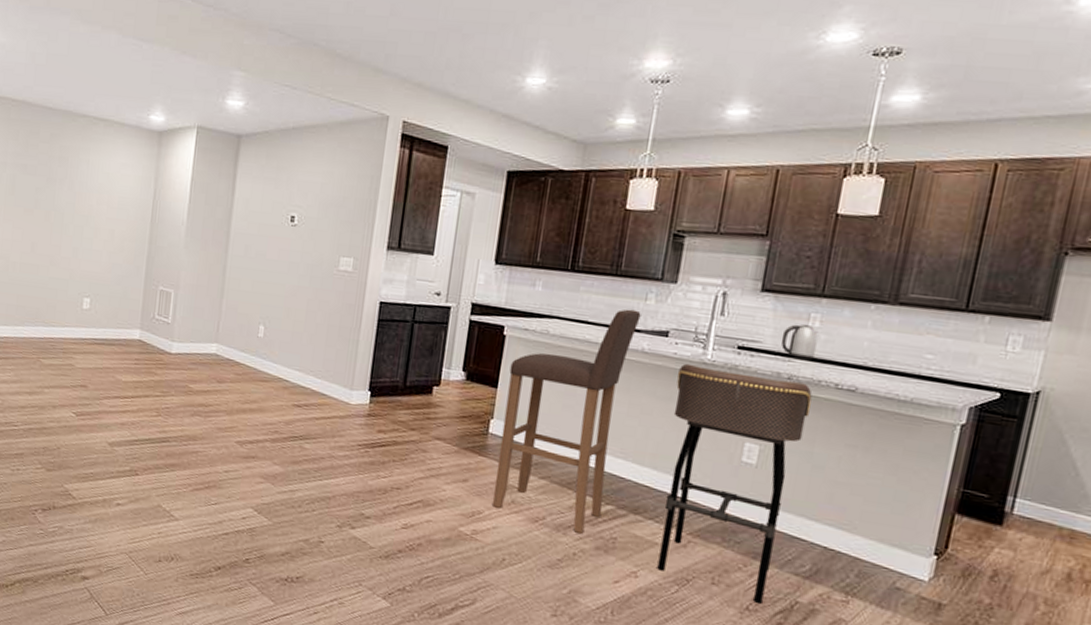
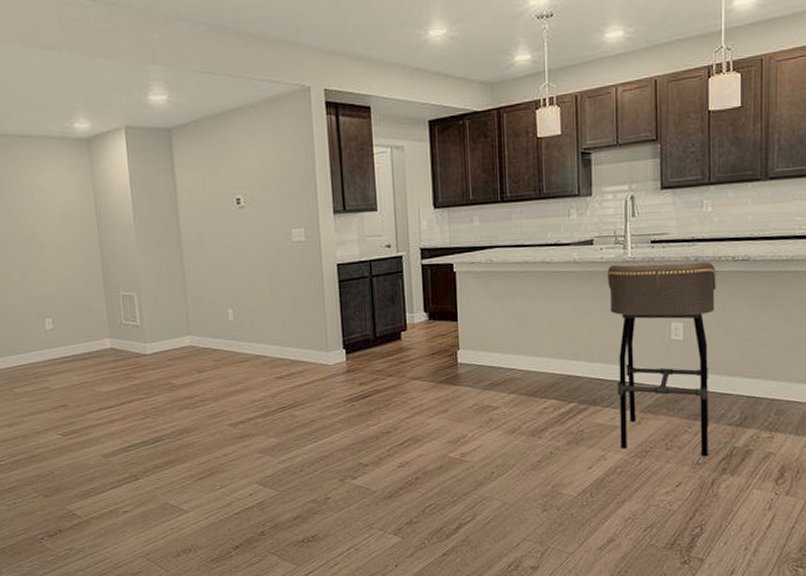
bar stool: present [493,309,641,535] -> none [465,226,567,435]
kettle: present [780,324,819,360] -> none [684,211,712,242]

